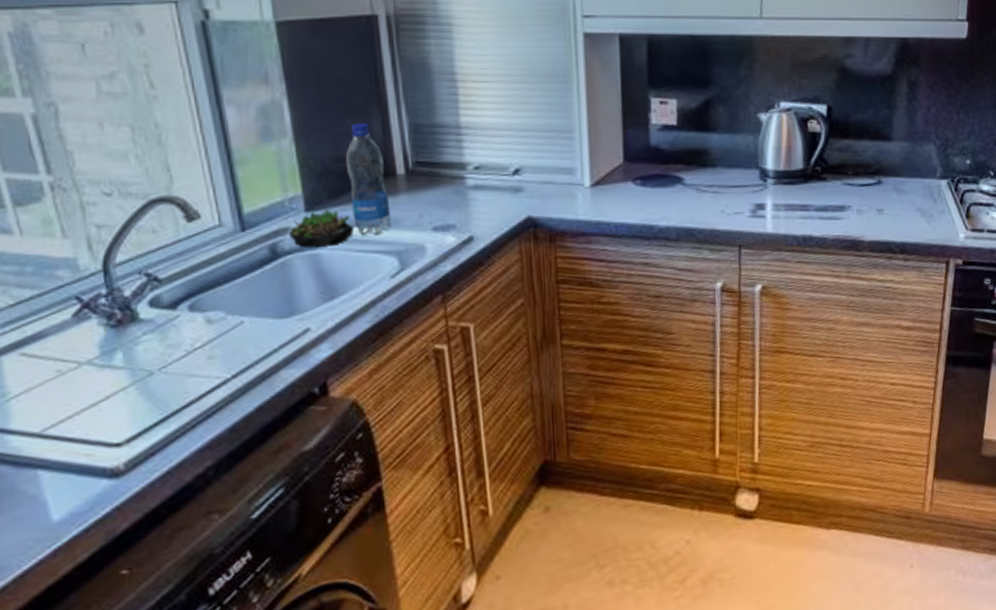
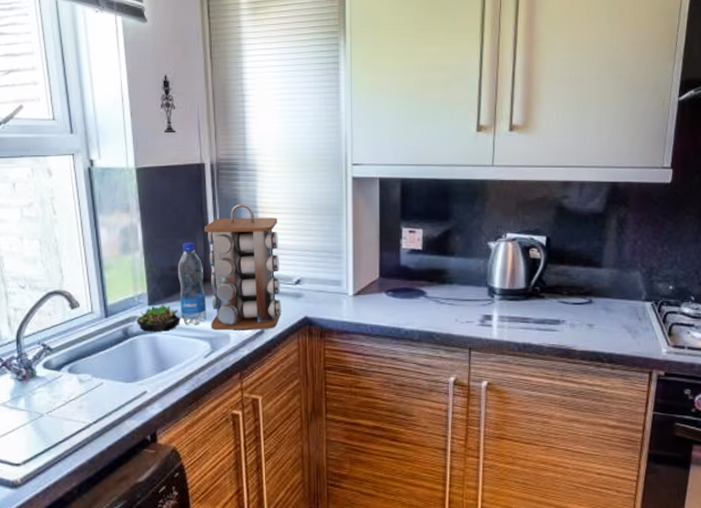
spice rack: none [382,69,496,240] -> present [205,203,282,331]

